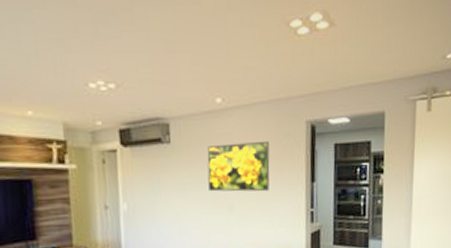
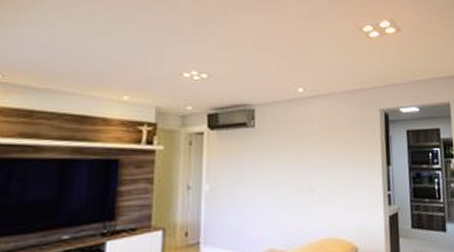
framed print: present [207,140,270,192] -> none [289,126,348,174]

